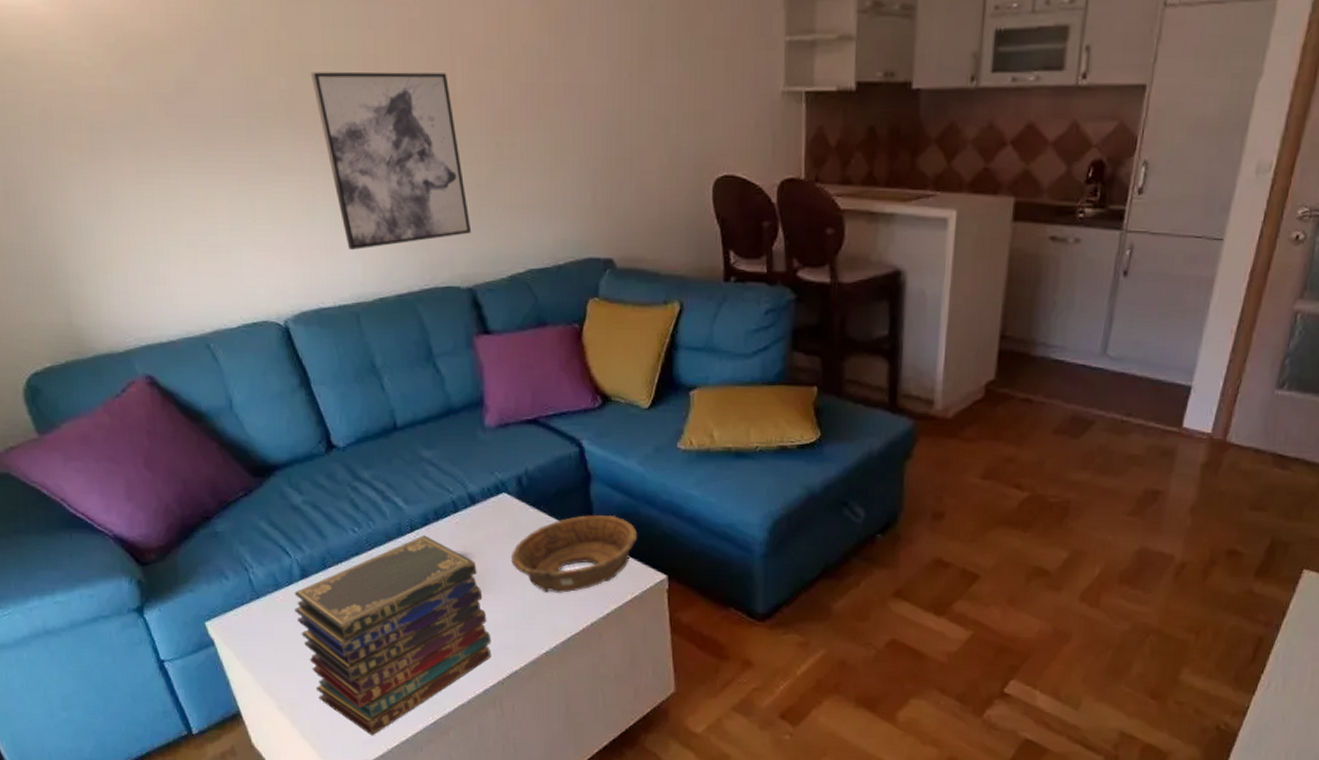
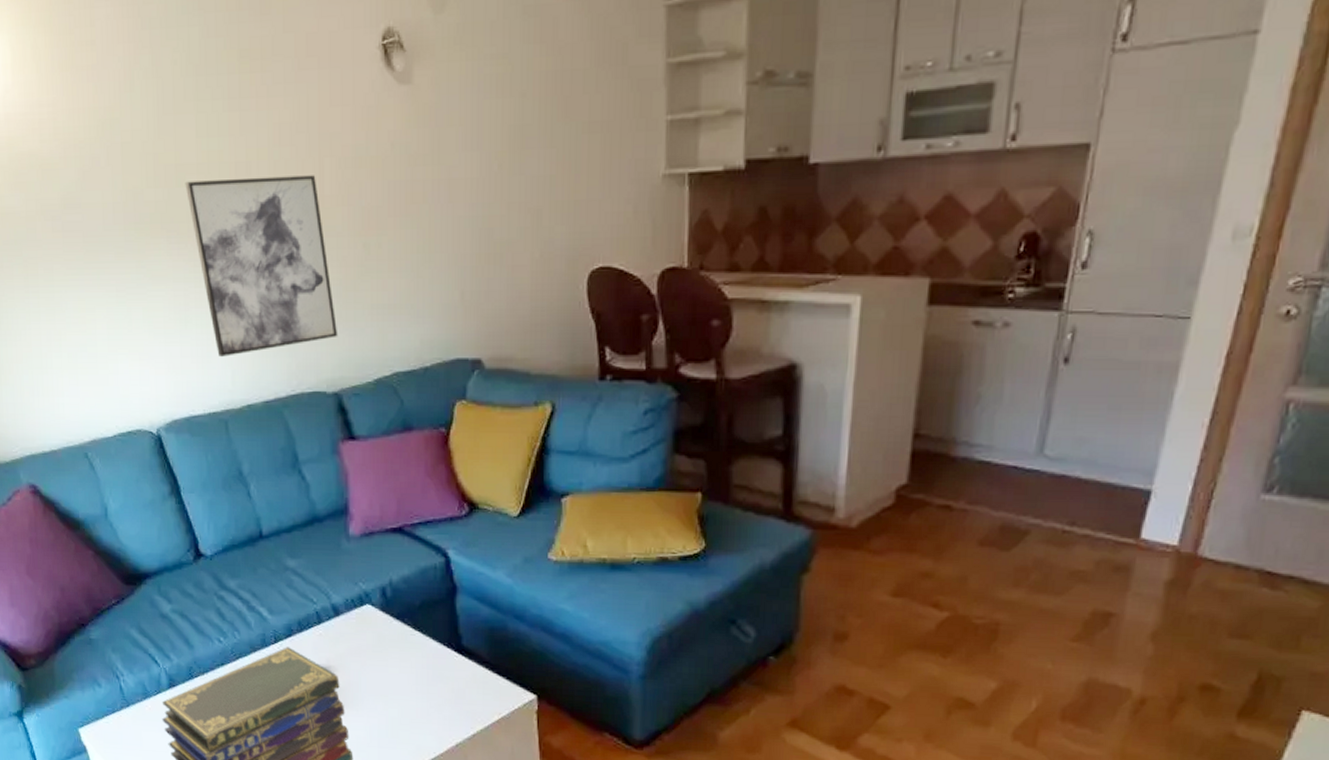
decorative bowl: present [510,514,638,593] -> none [373,628,506,711]

